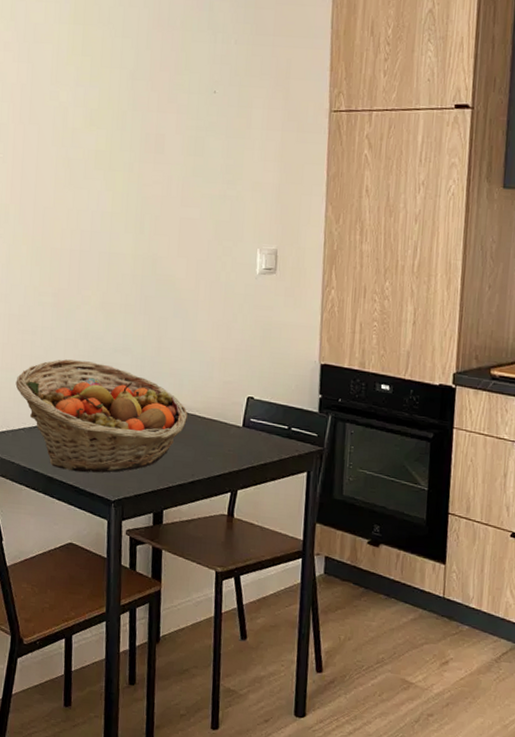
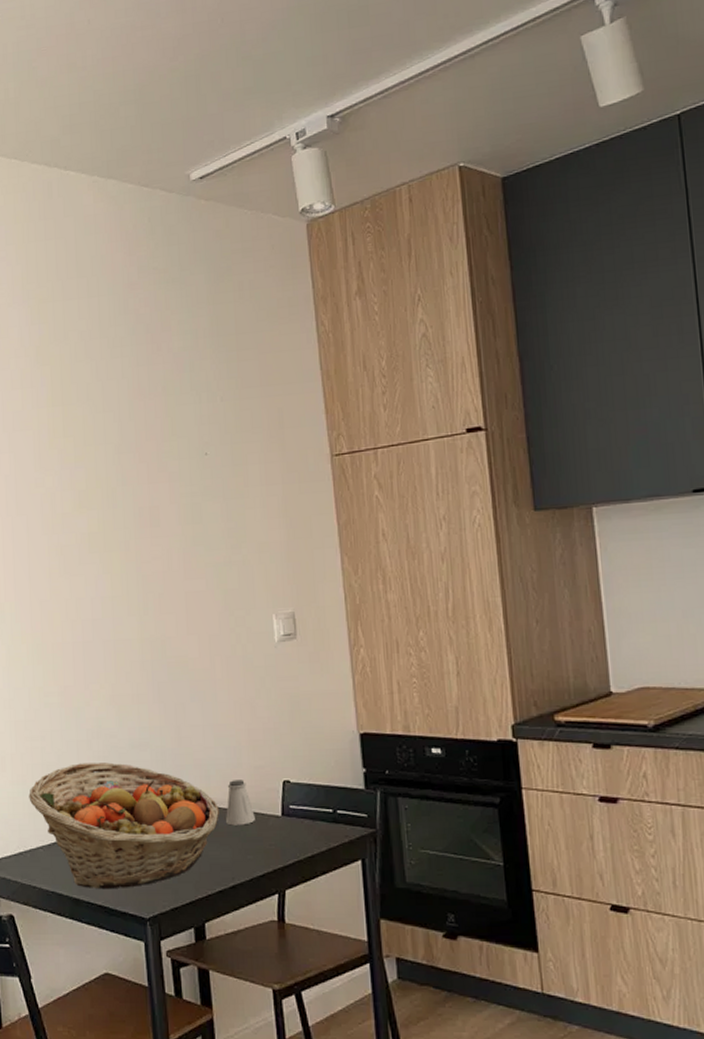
saltshaker: none [193,391,219,431] -> present [226,780,255,826]

